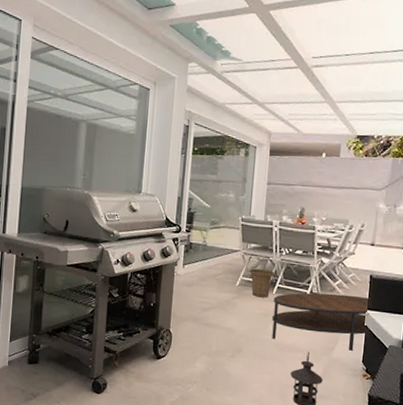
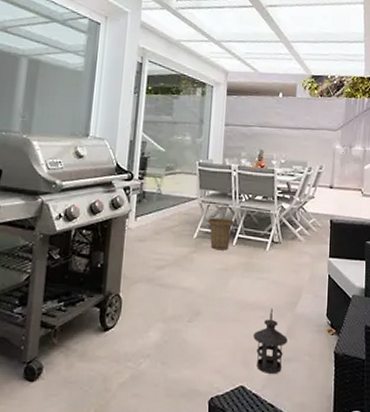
coffee table: present [272,293,371,351] -> none [233,241,332,304]

